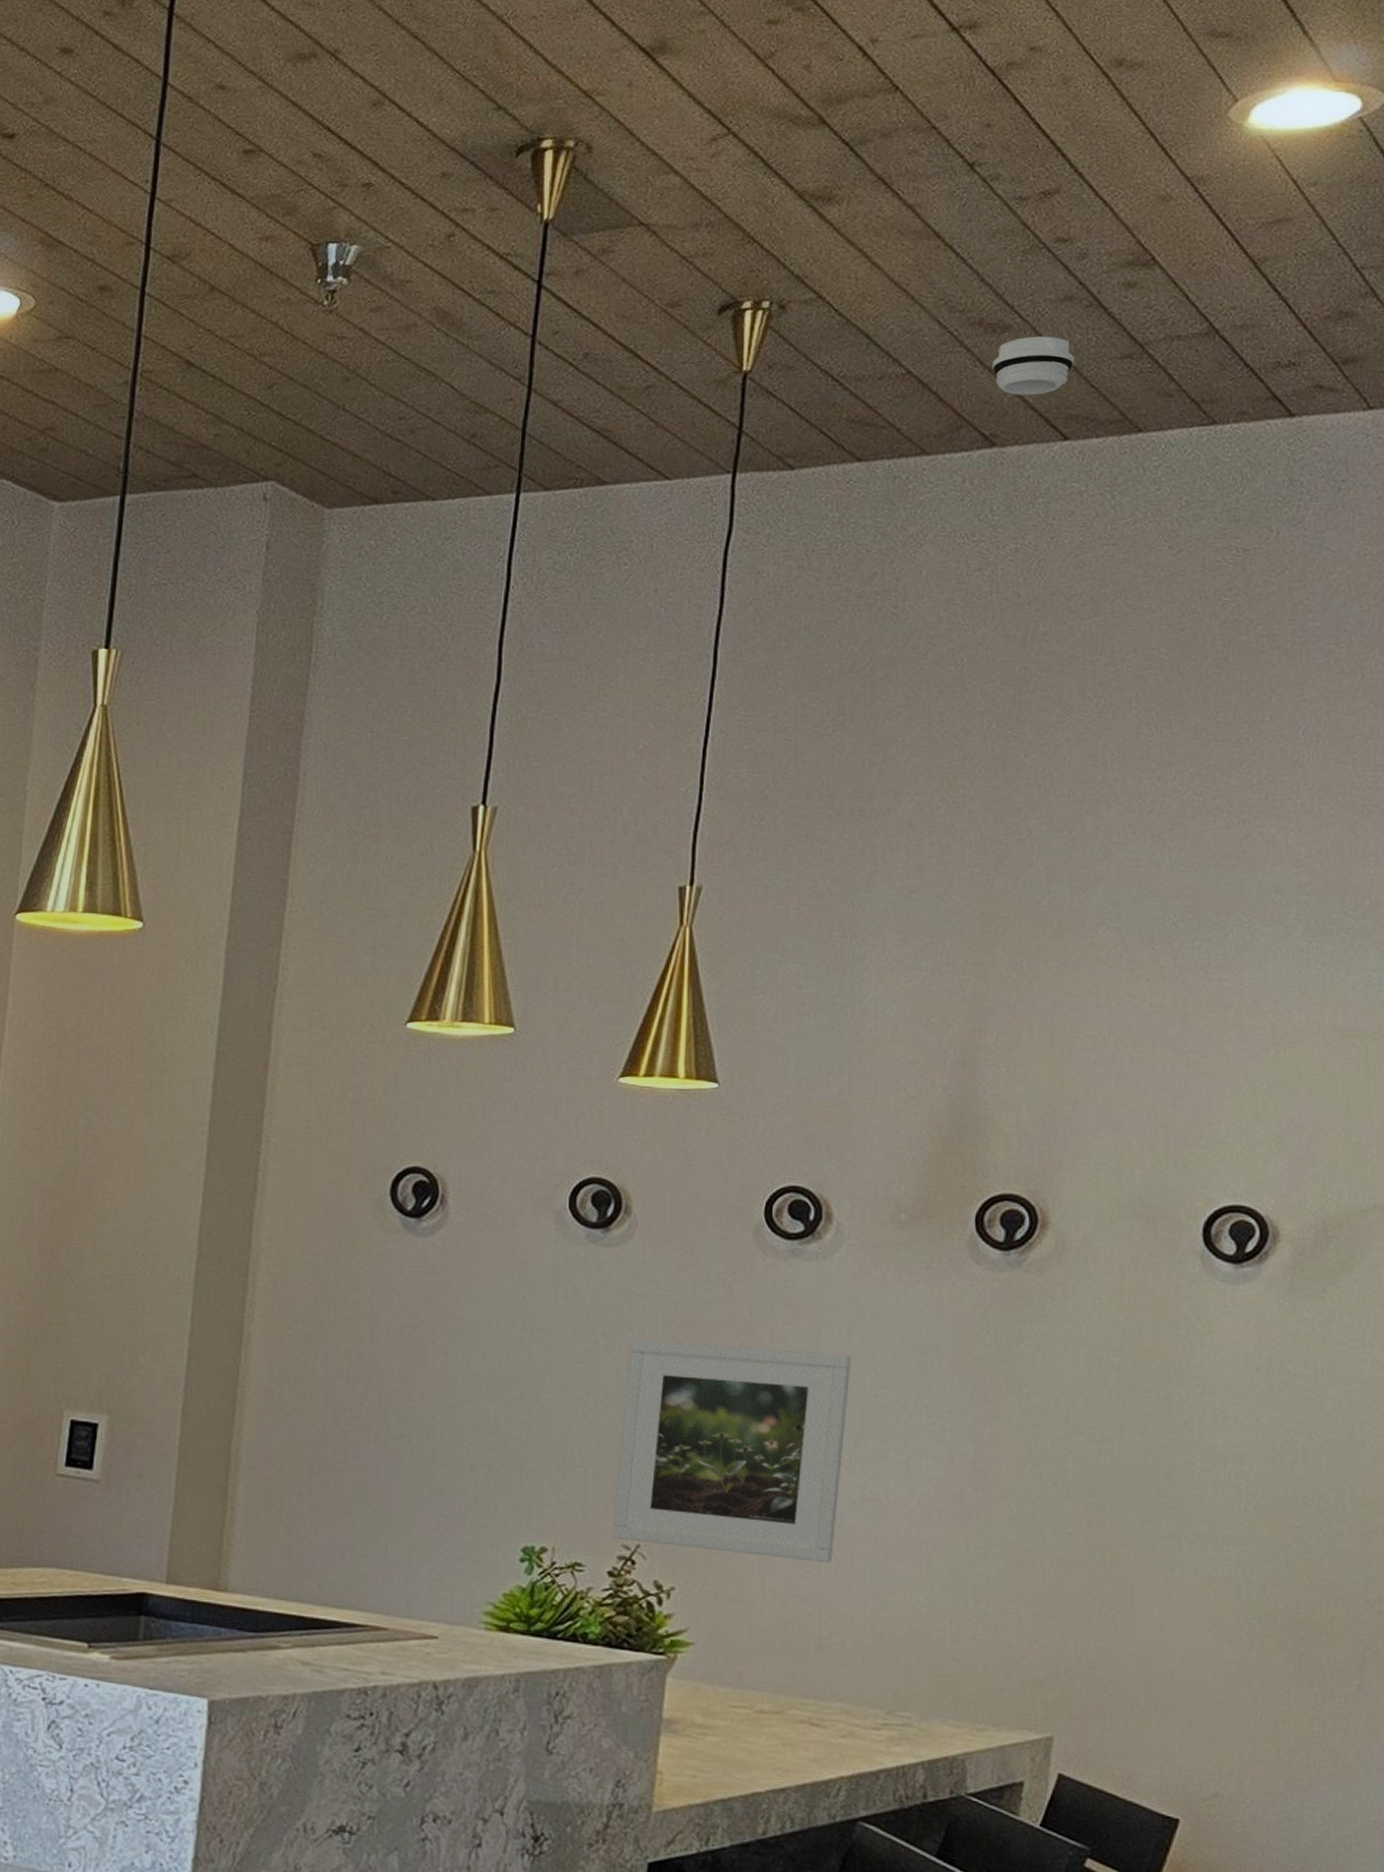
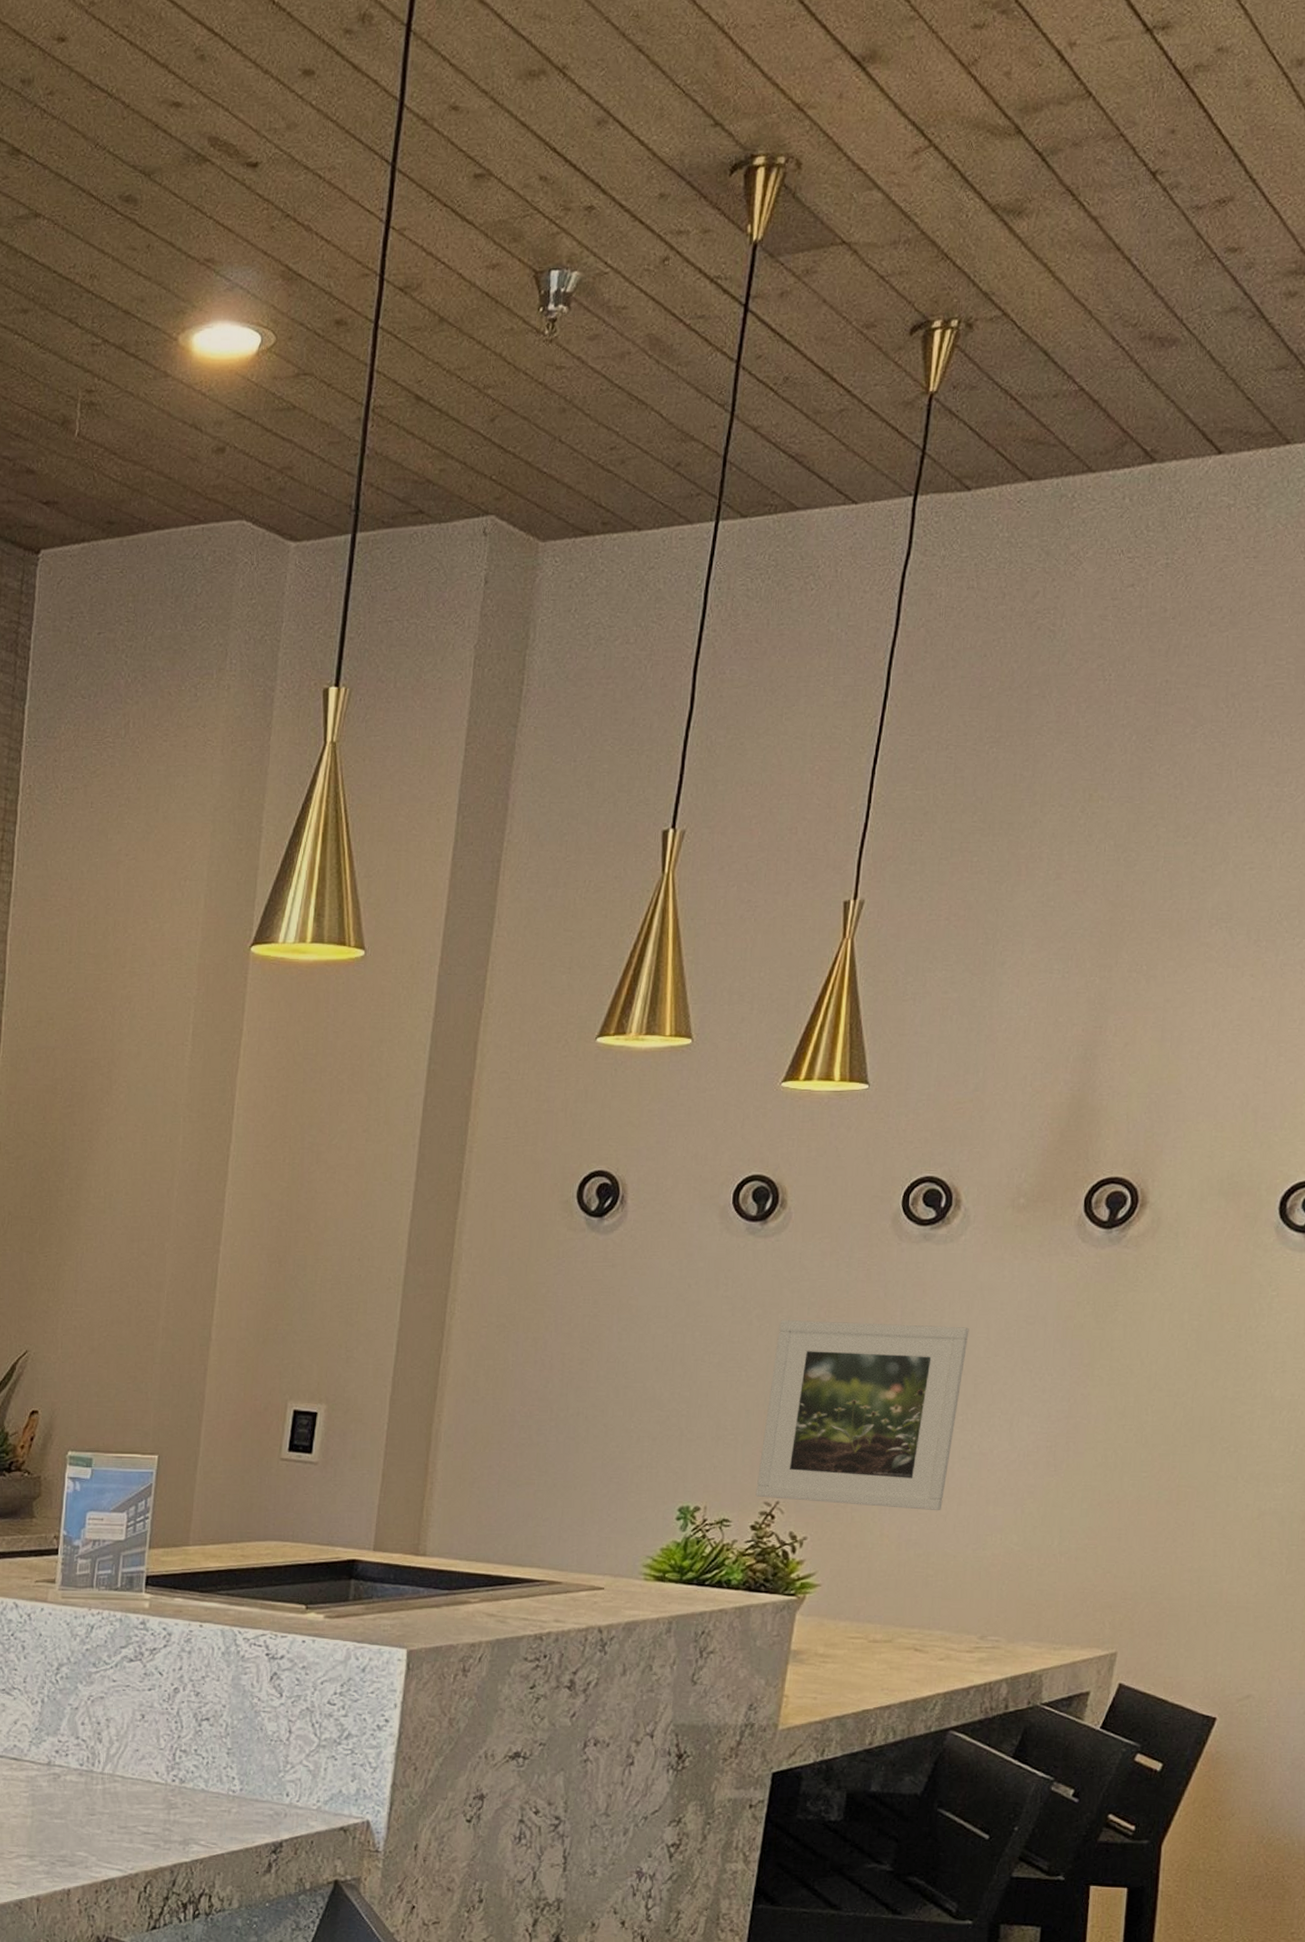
smoke detector: present [992,336,1075,395] -> none [1158,349,1235,410]

